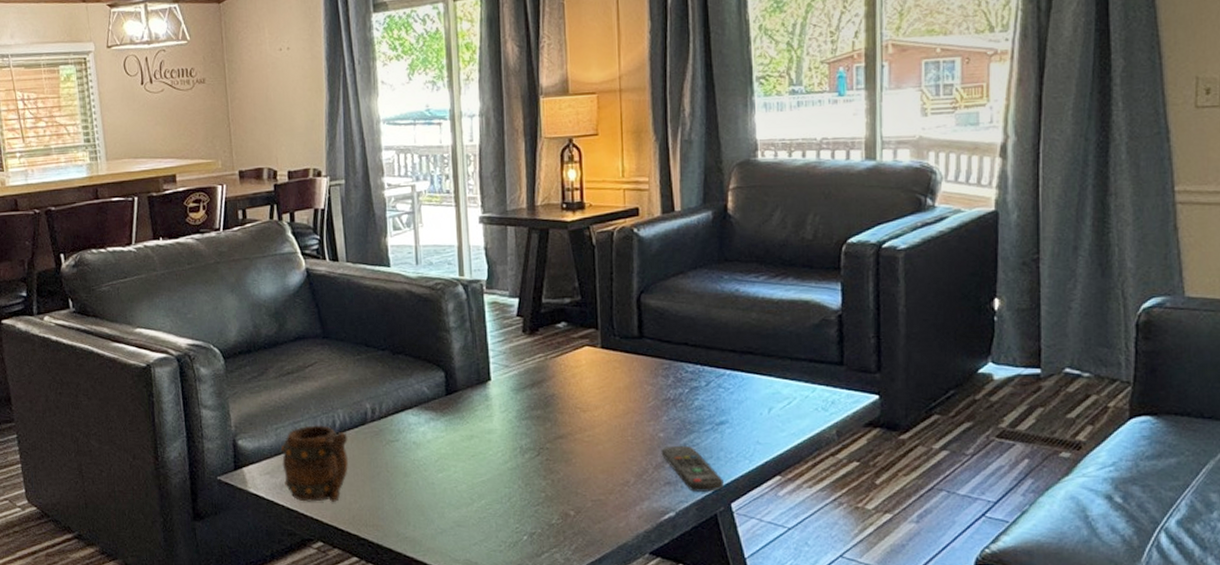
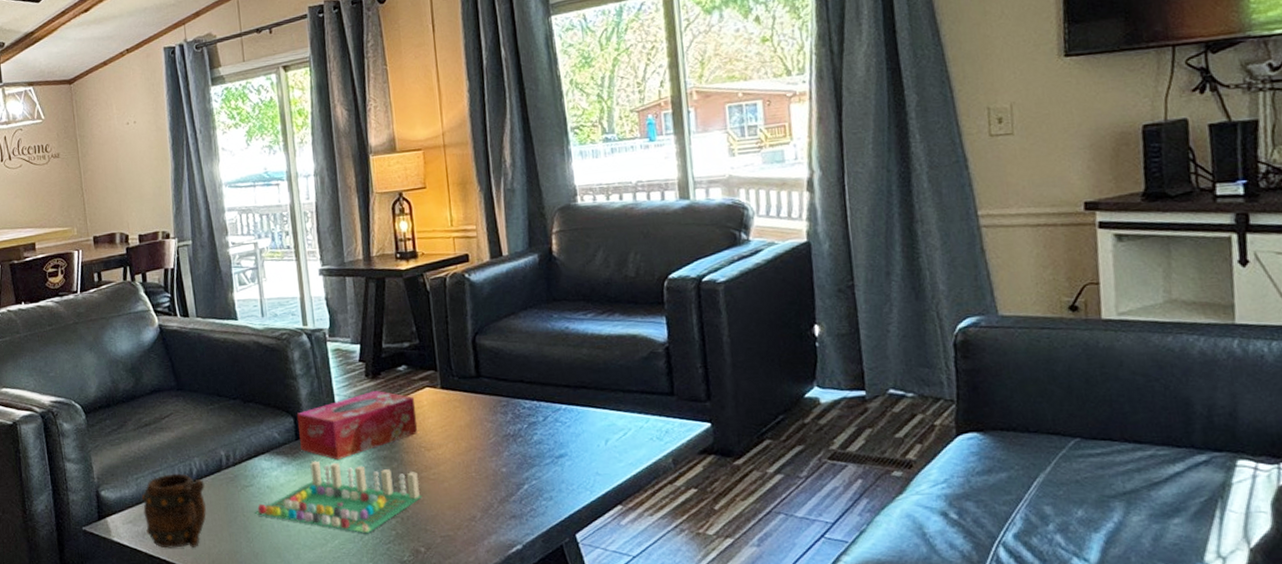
board game: none [399,417,575,495] -> present [254,461,422,534]
tissue box: none [448,347,575,418] -> present [296,390,418,461]
remote control: present [662,445,724,492] -> none [505,479,567,524]

